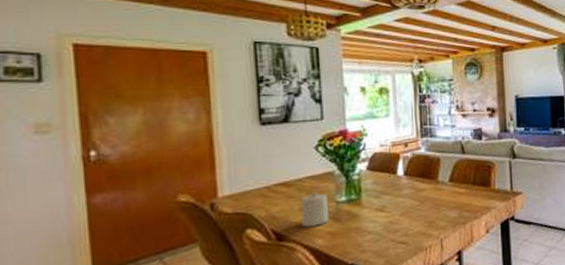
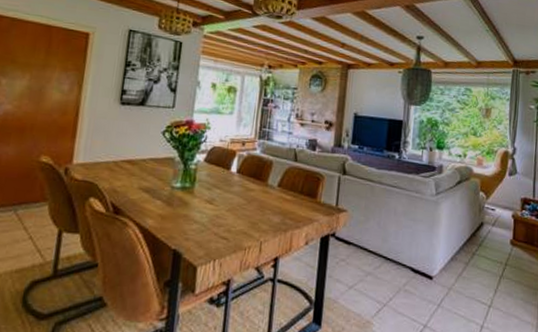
candle: present [300,191,329,228] -> none [138,173,165,207]

